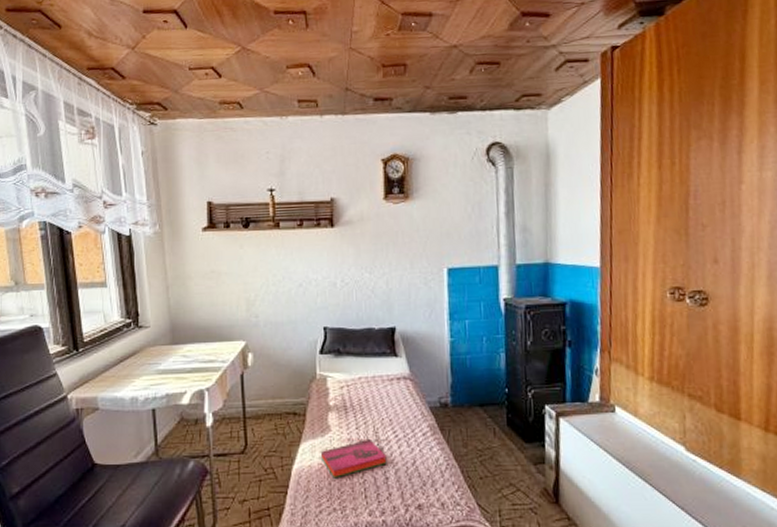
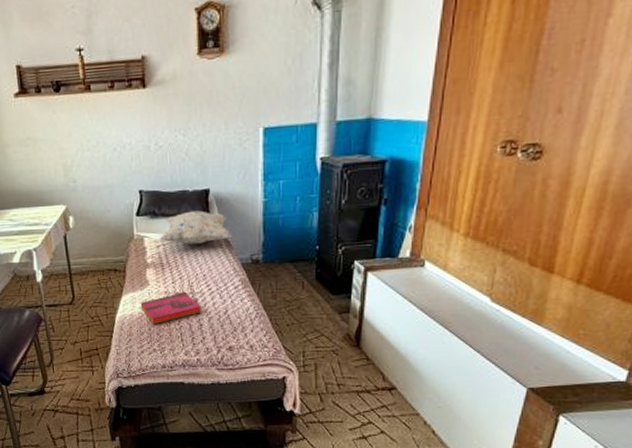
decorative pillow: none [344,349,420,386] -> present [160,211,233,244]

